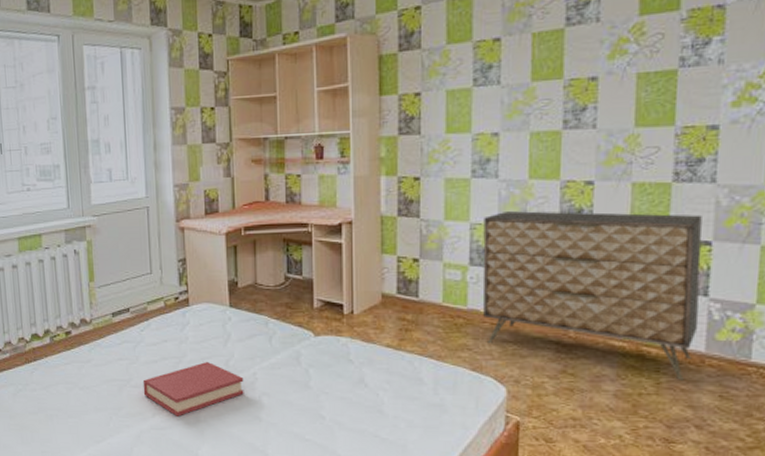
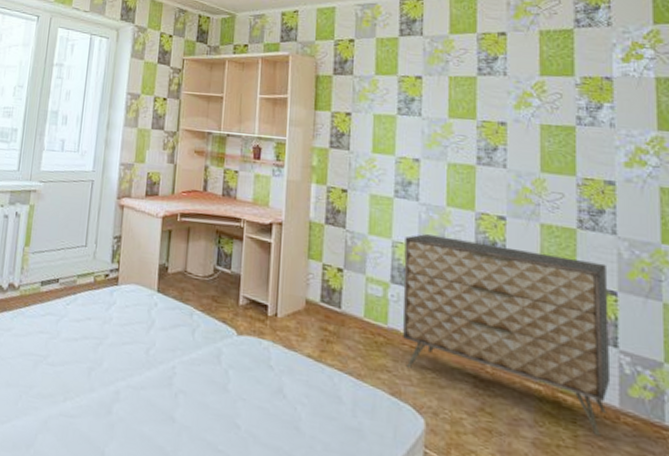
hardback book: present [142,361,244,416] -> none [58,346,162,405]

